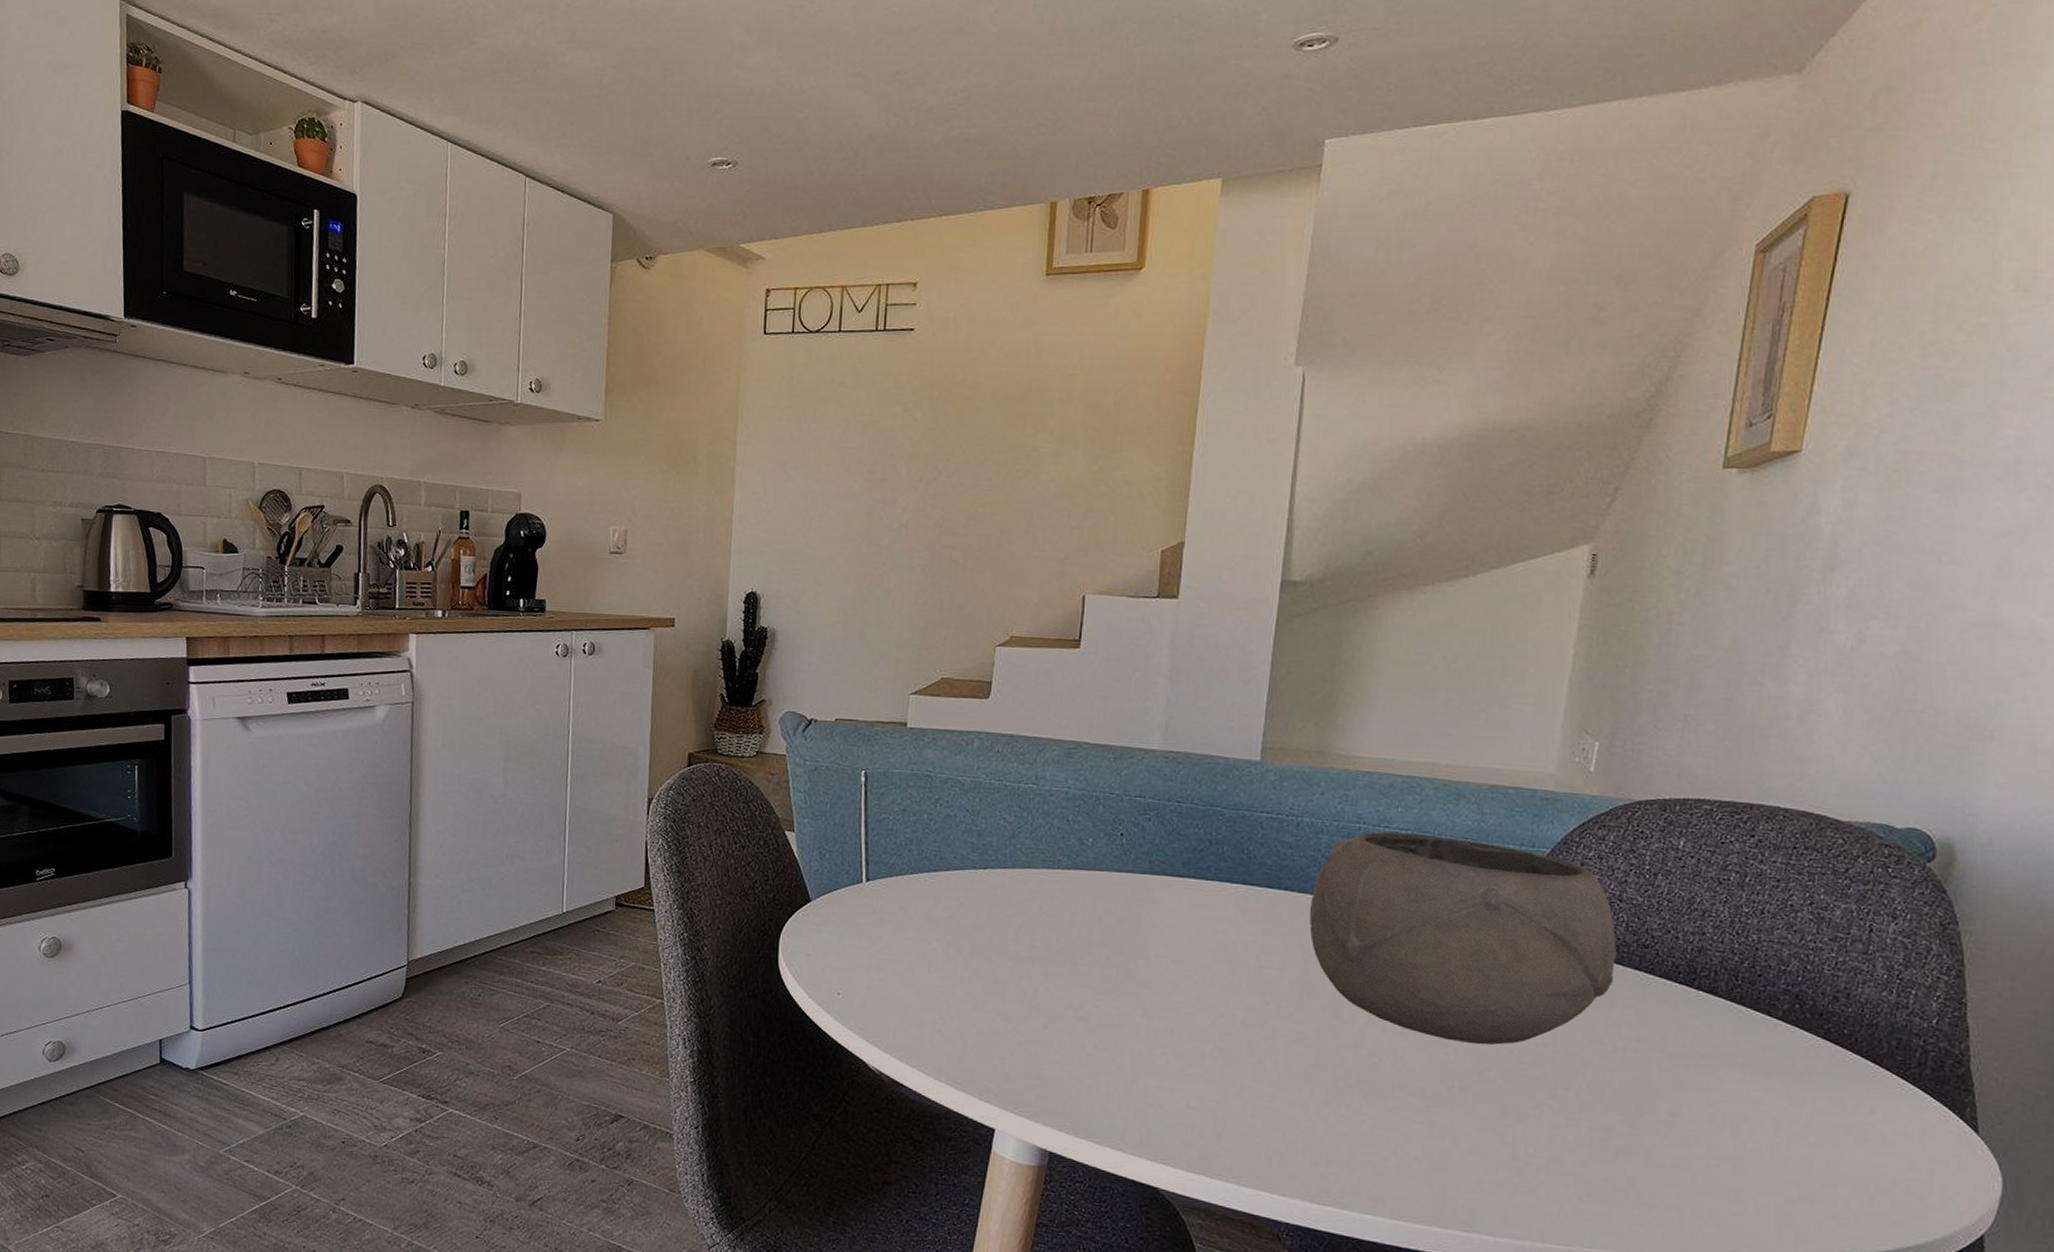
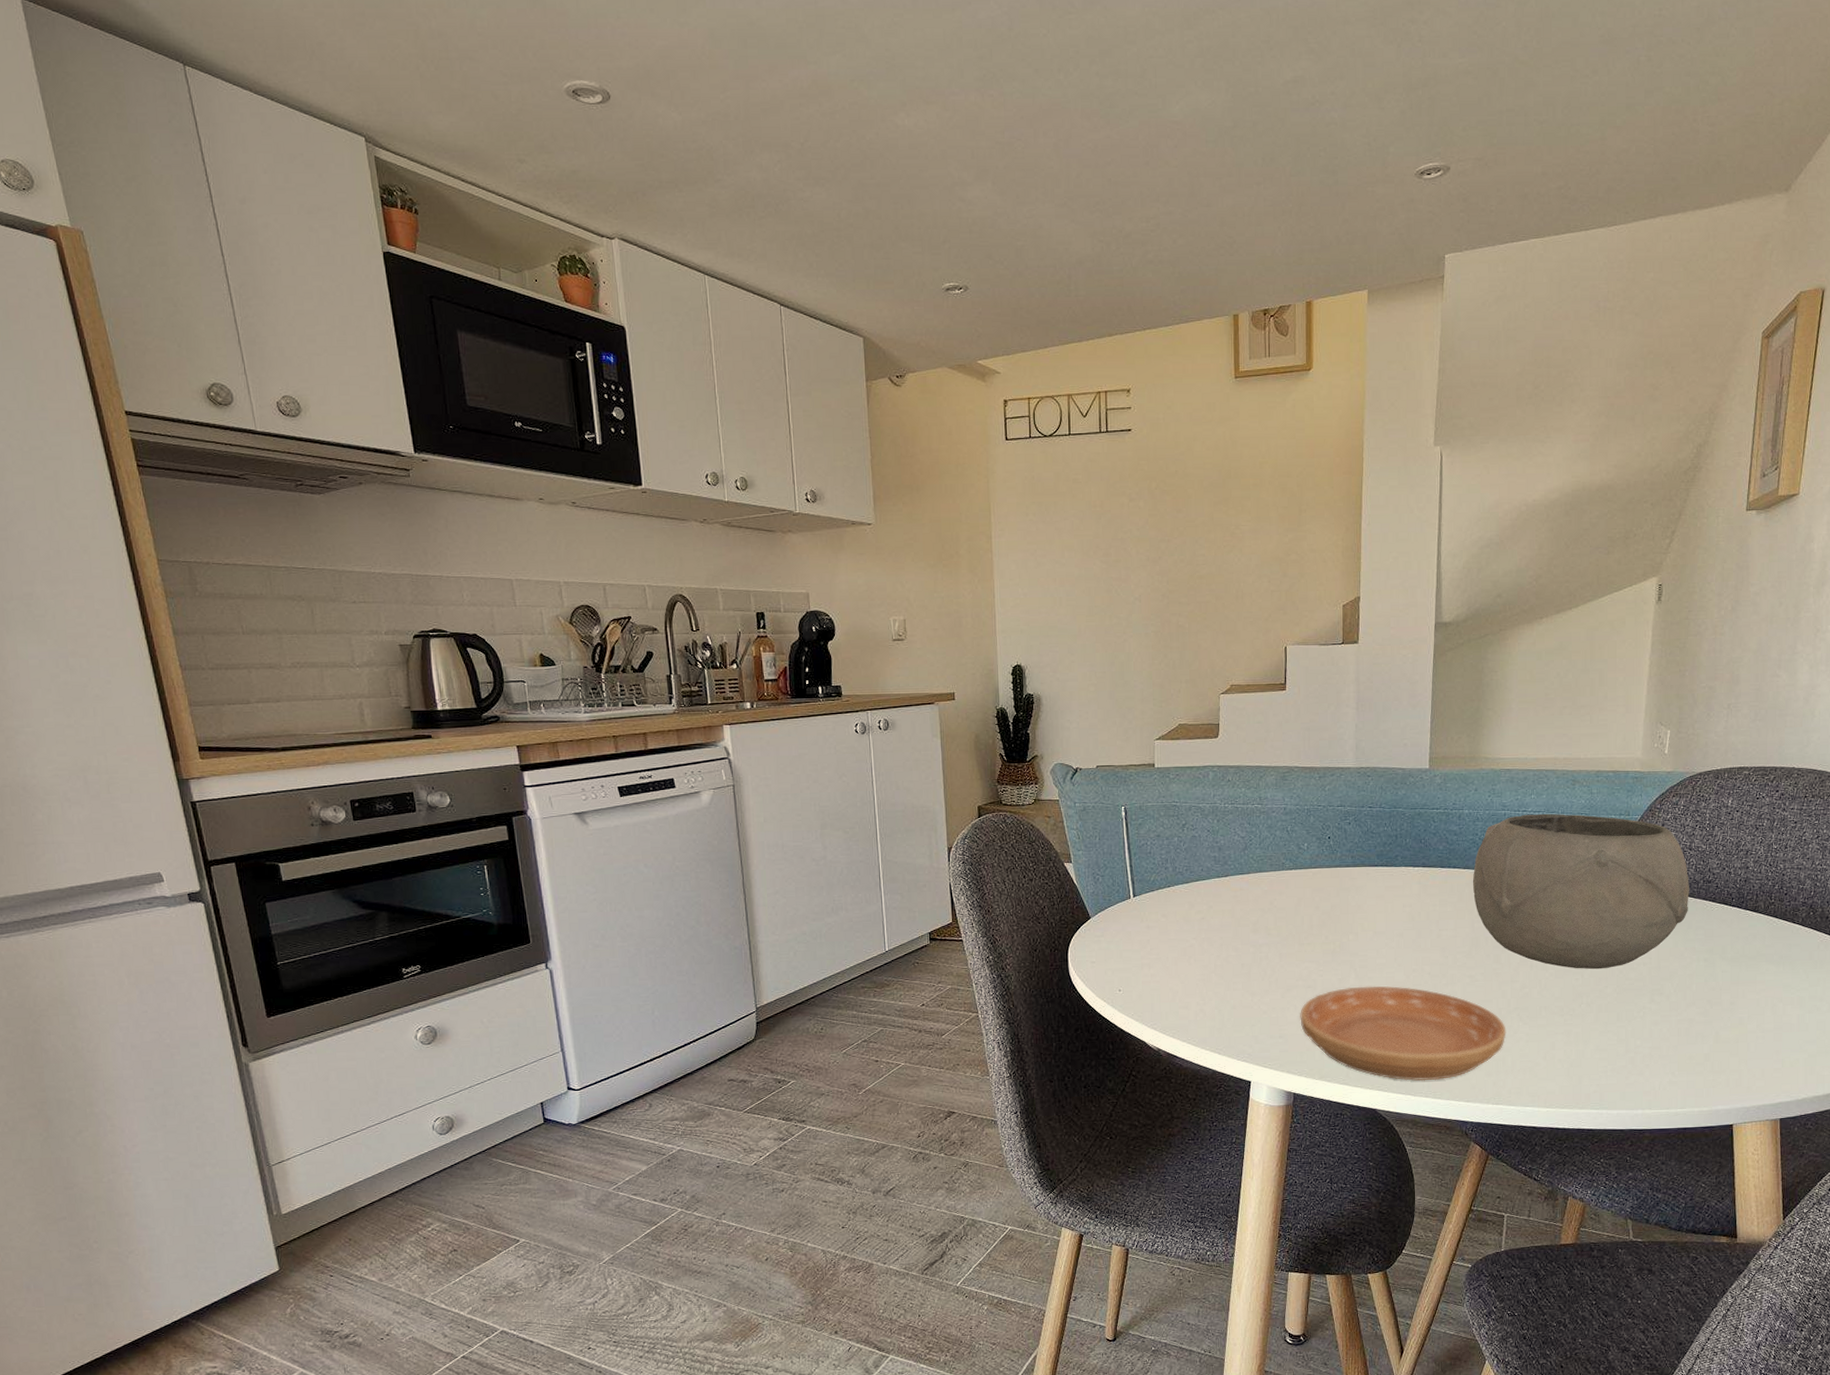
saucer: none [1065,1025,1344,1162] -> present [1300,986,1506,1081]

